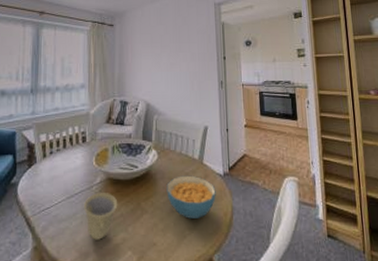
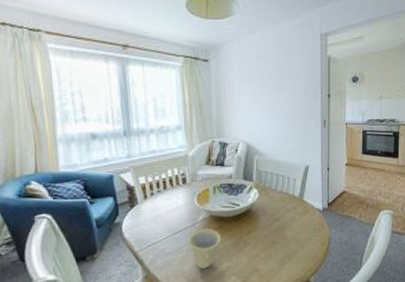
cereal bowl: present [166,175,216,219] -> none [268,211,315,249]

